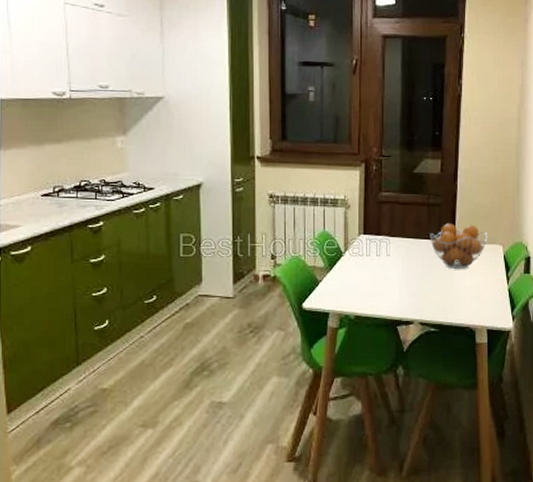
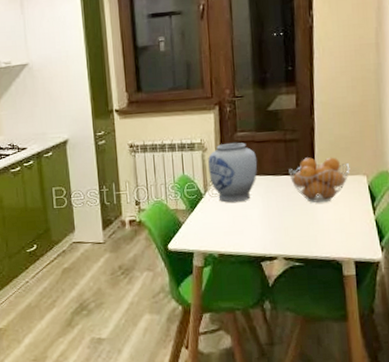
vase: none [351,201,400,263] -> present [208,142,258,202]

